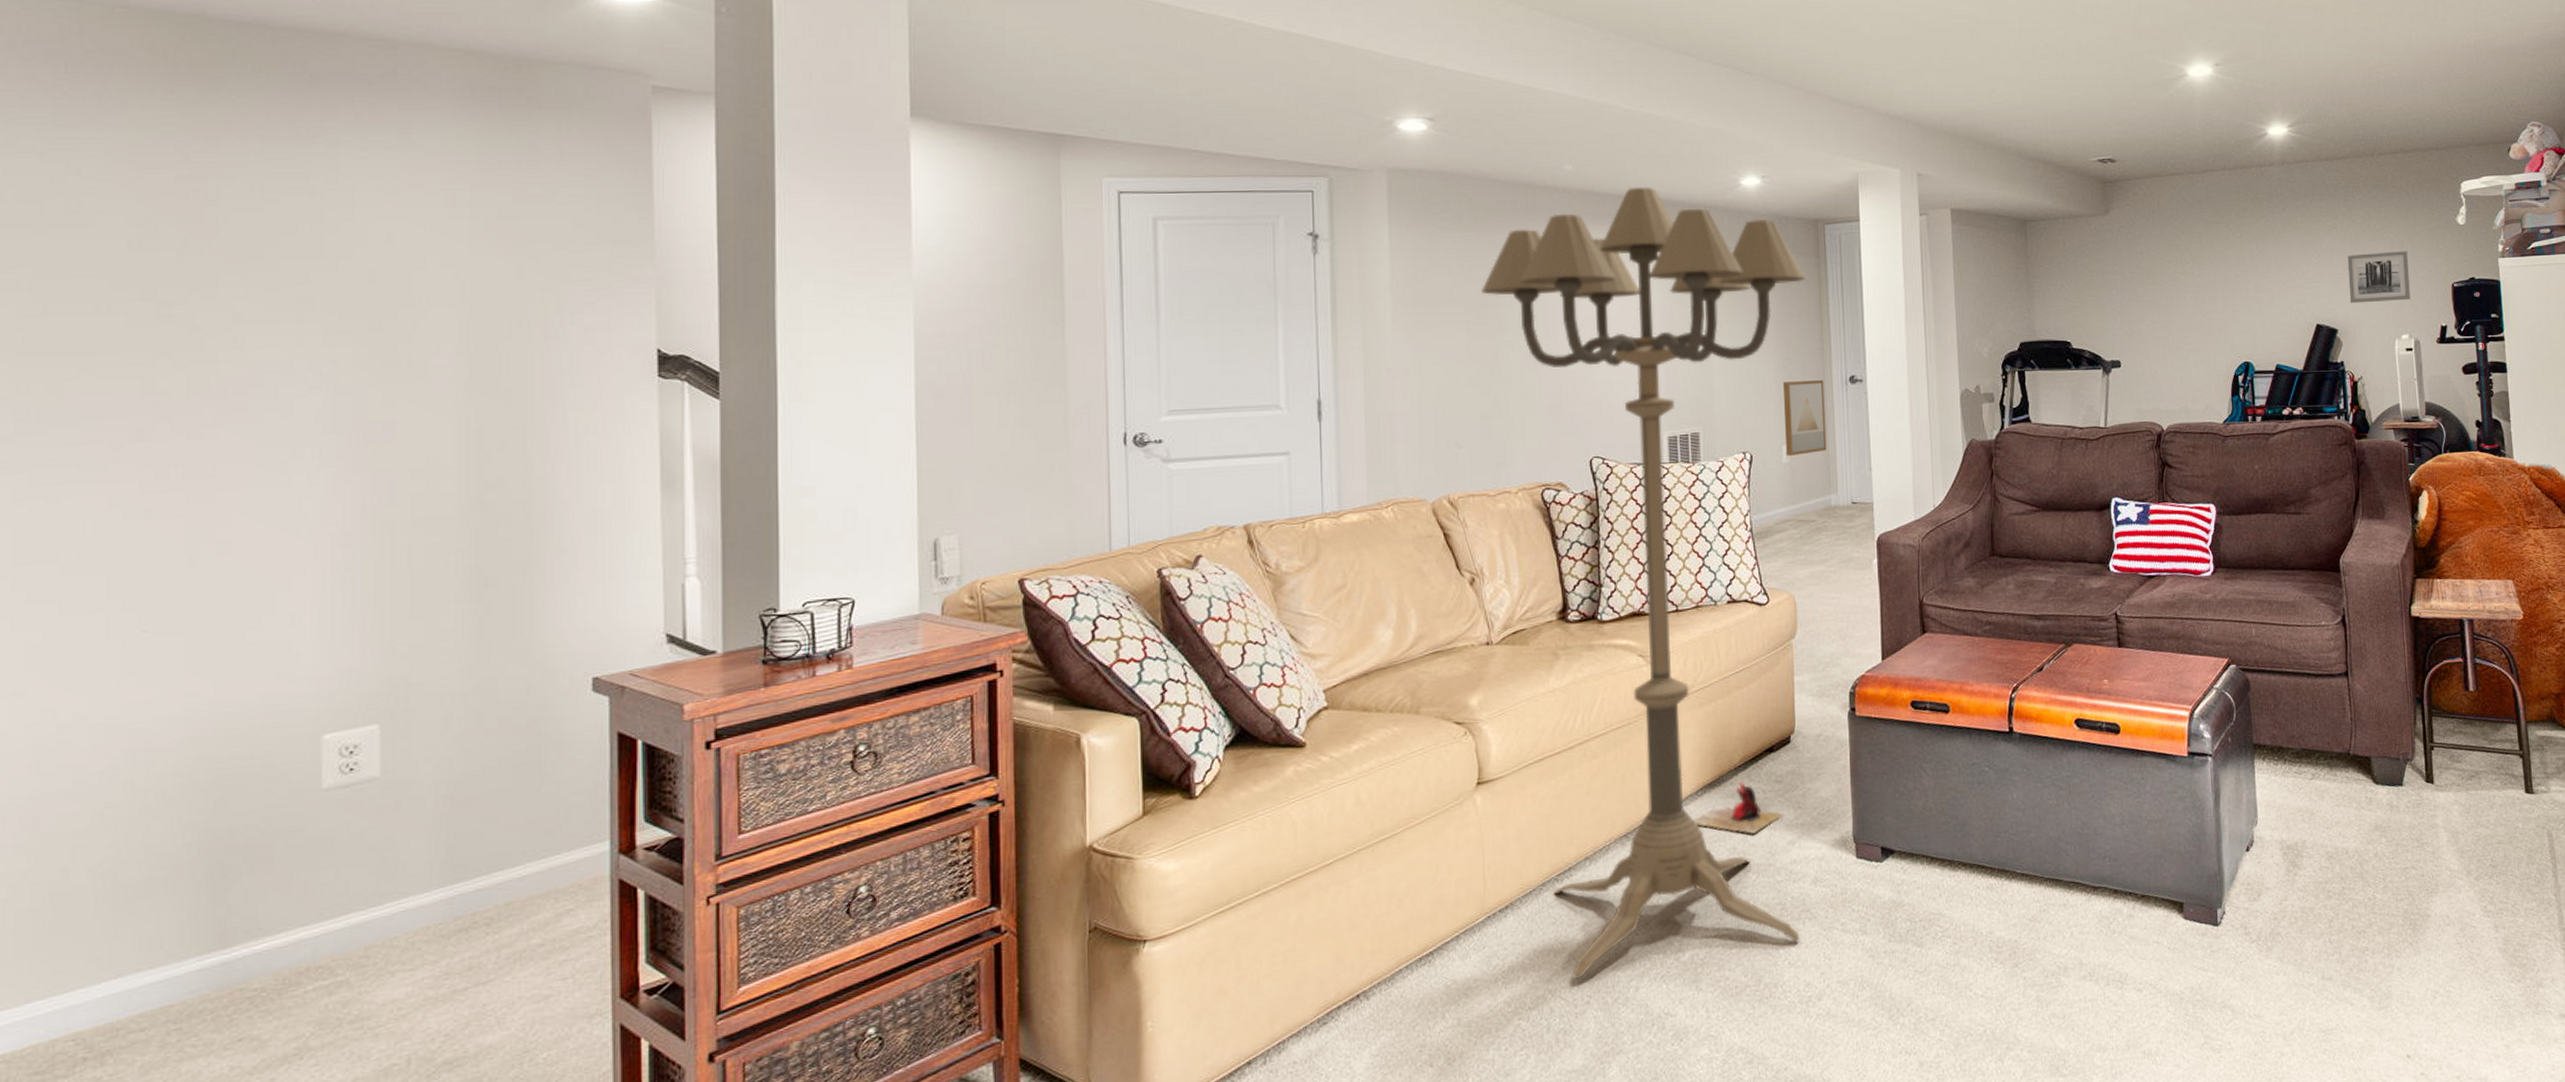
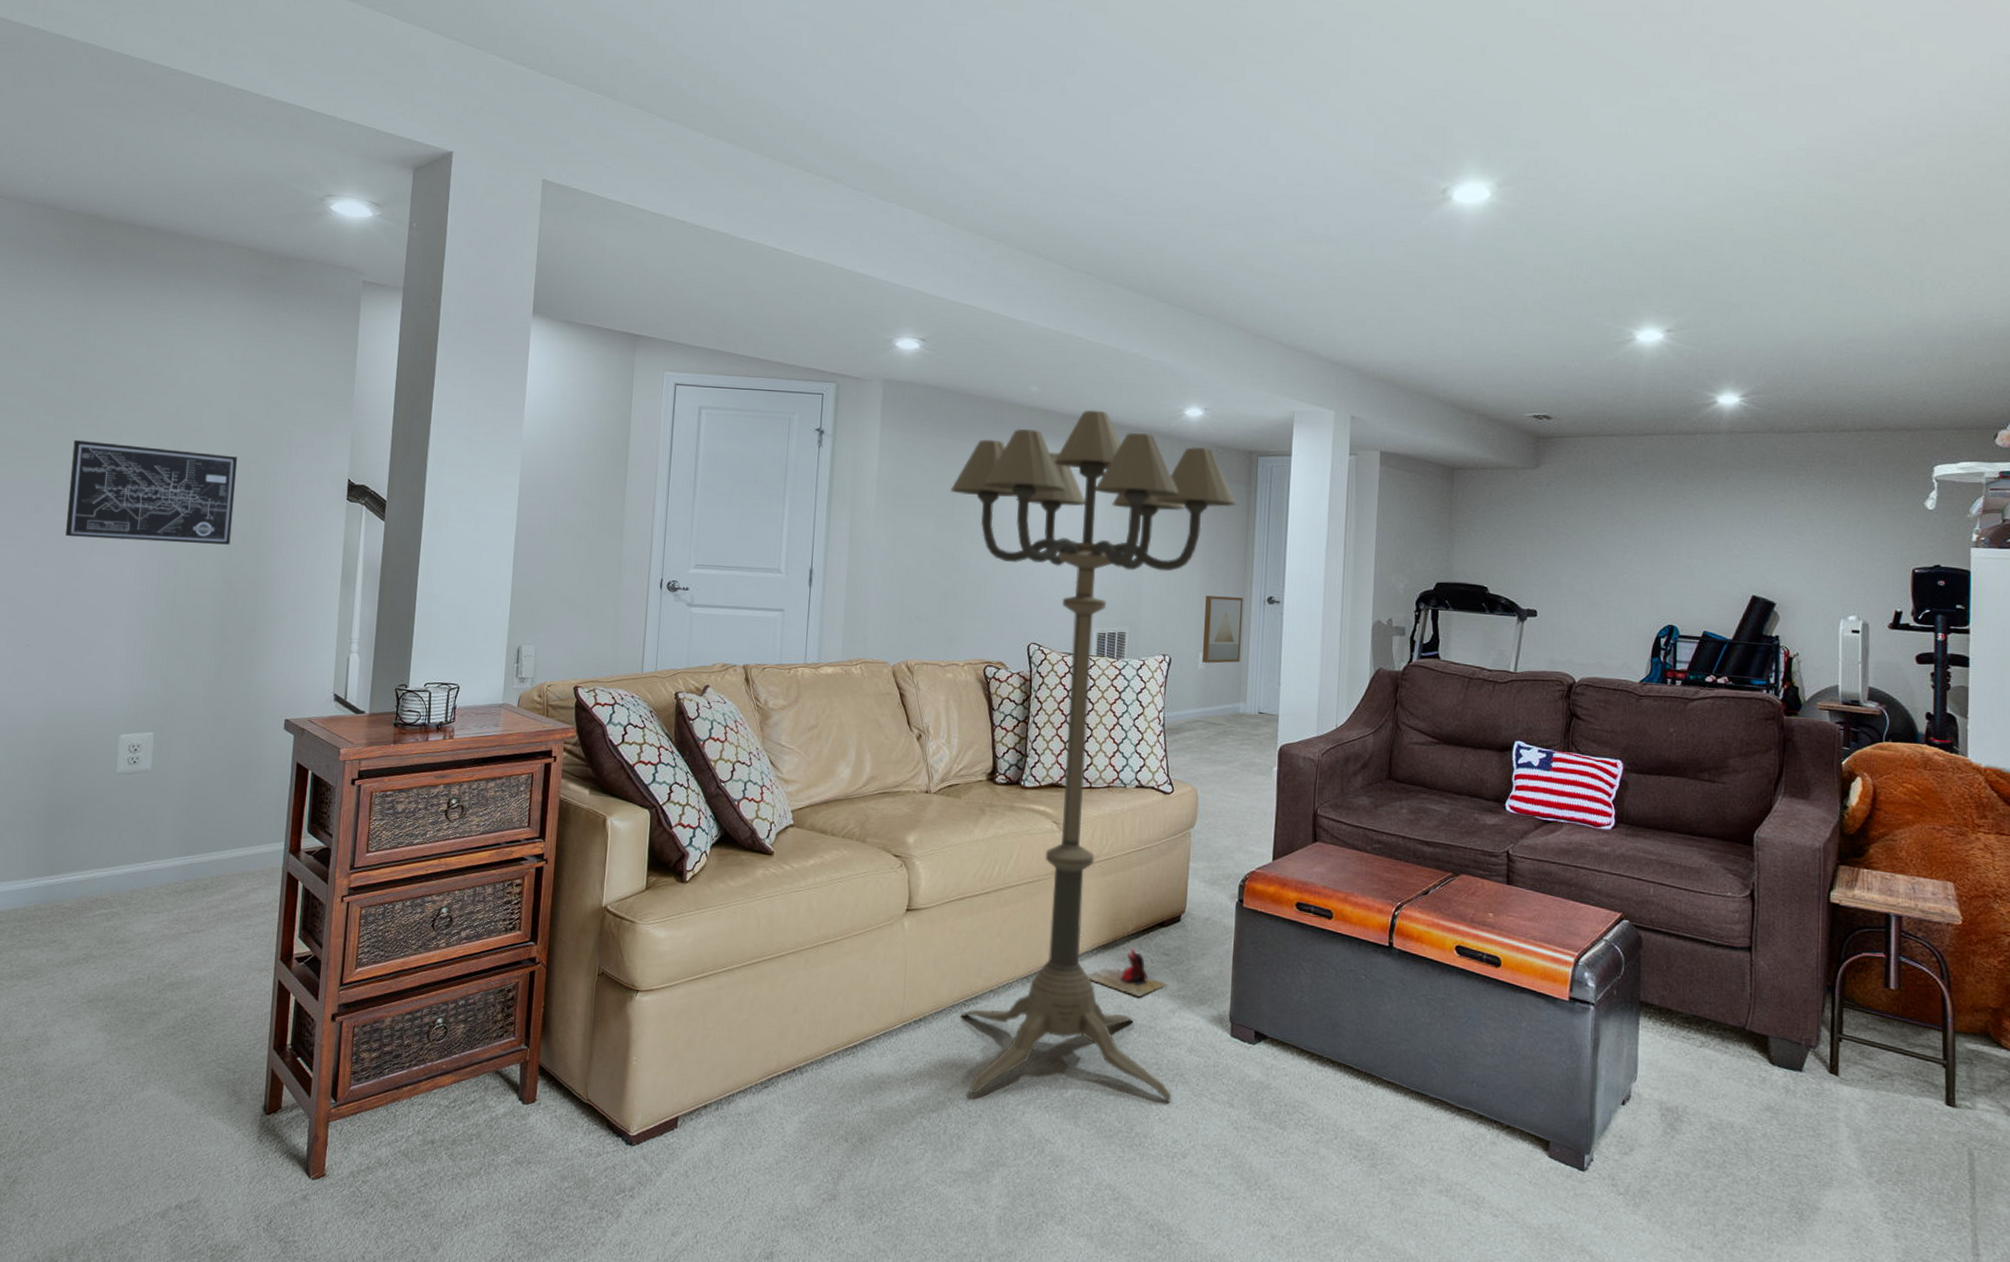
wall art: none [194,332,478,469] -> present [66,439,237,545]
wall art: present [2347,251,2410,304] -> none [1792,530,1864,582]

